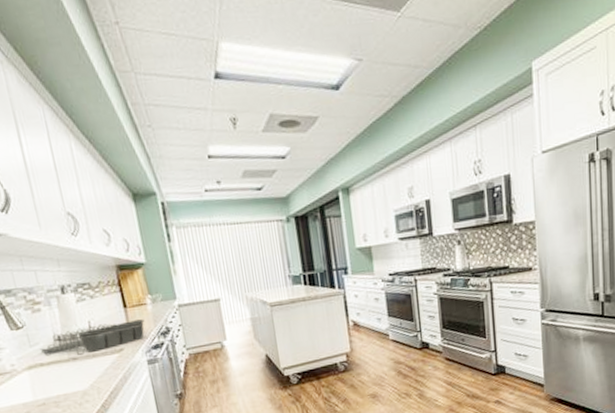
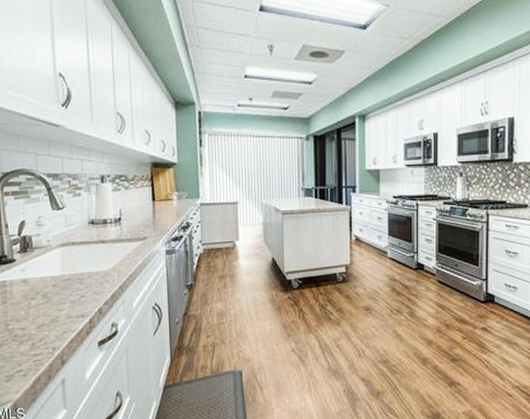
dish rack: present [39,319,145,356] -> none [74,213,169,239]

